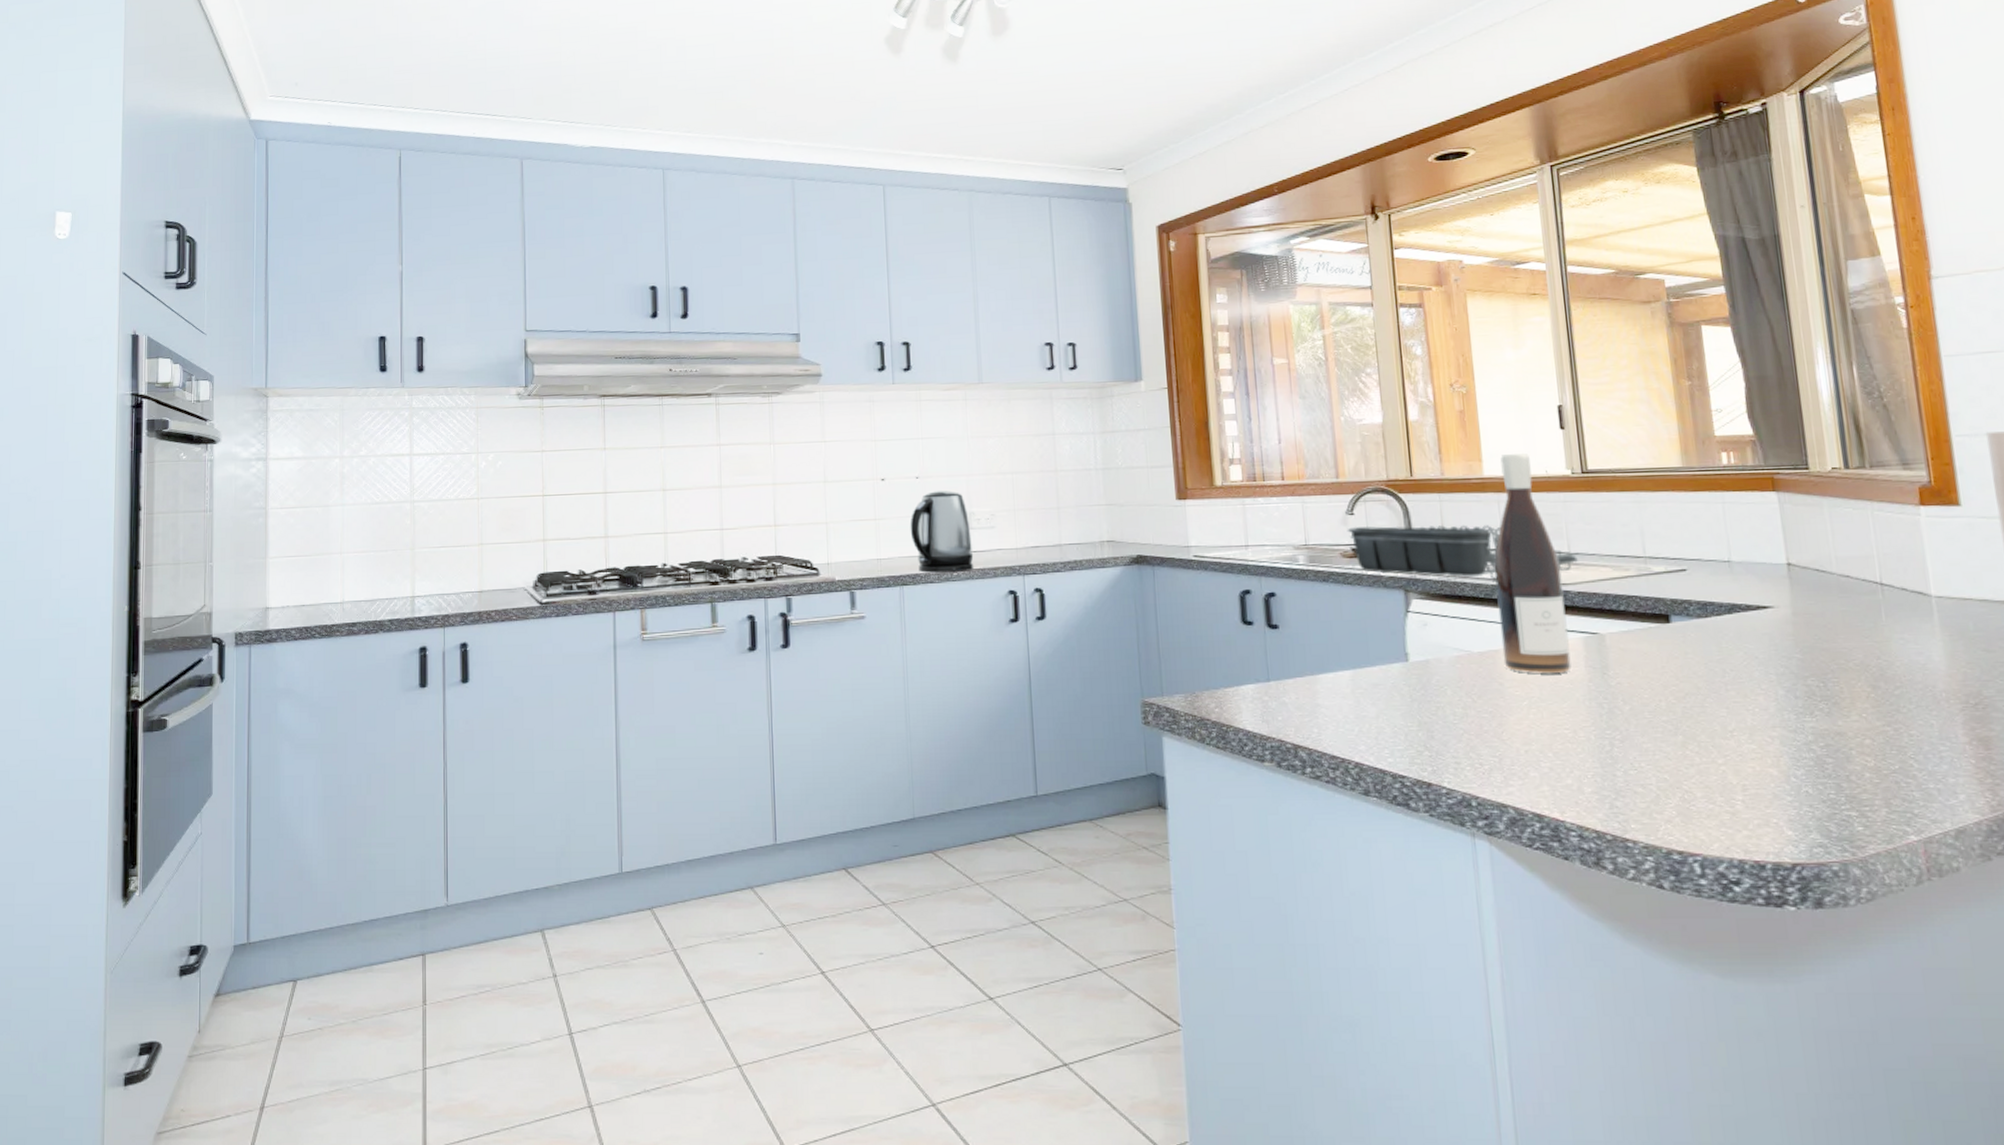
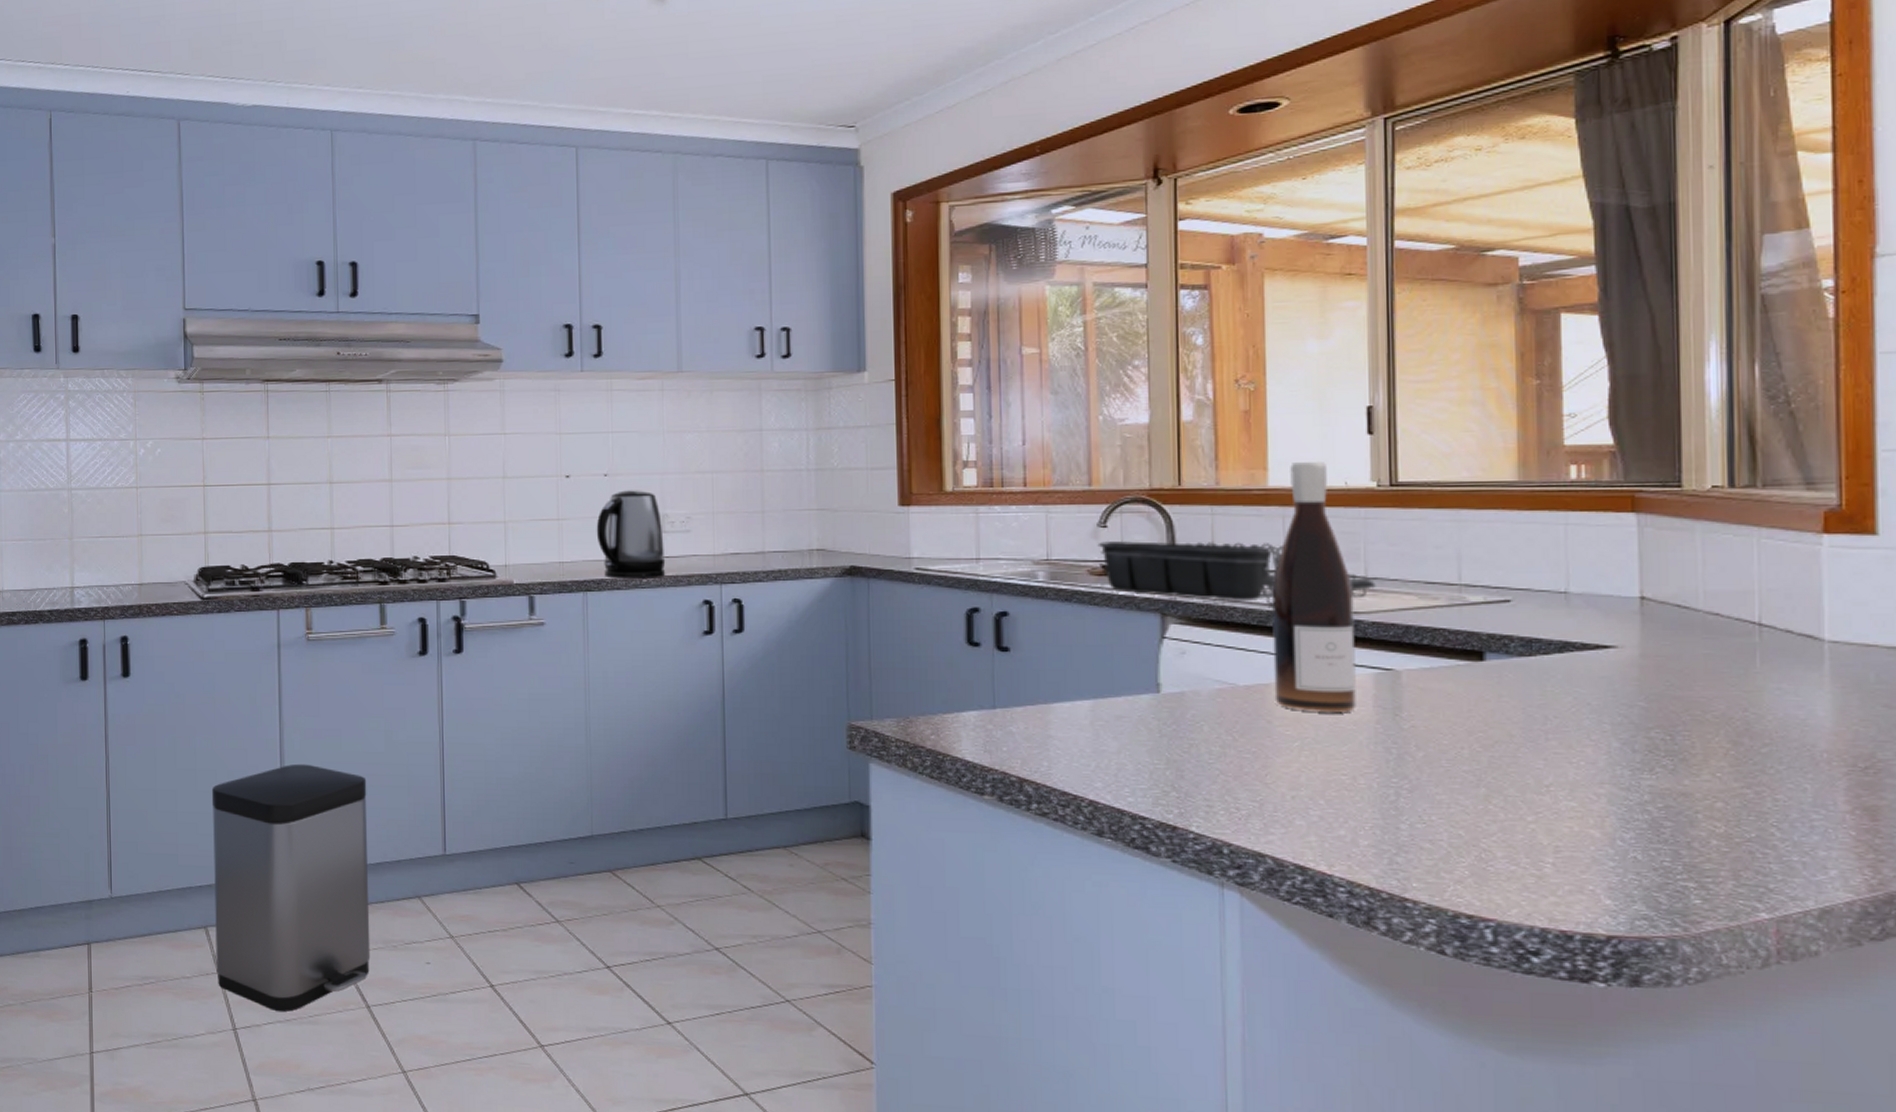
pedal bin: none [548,761,705,1012] -> present [211,763,371,1012]

